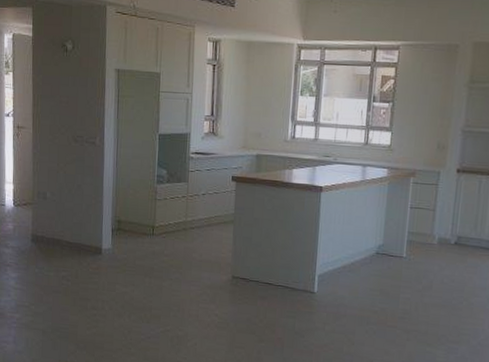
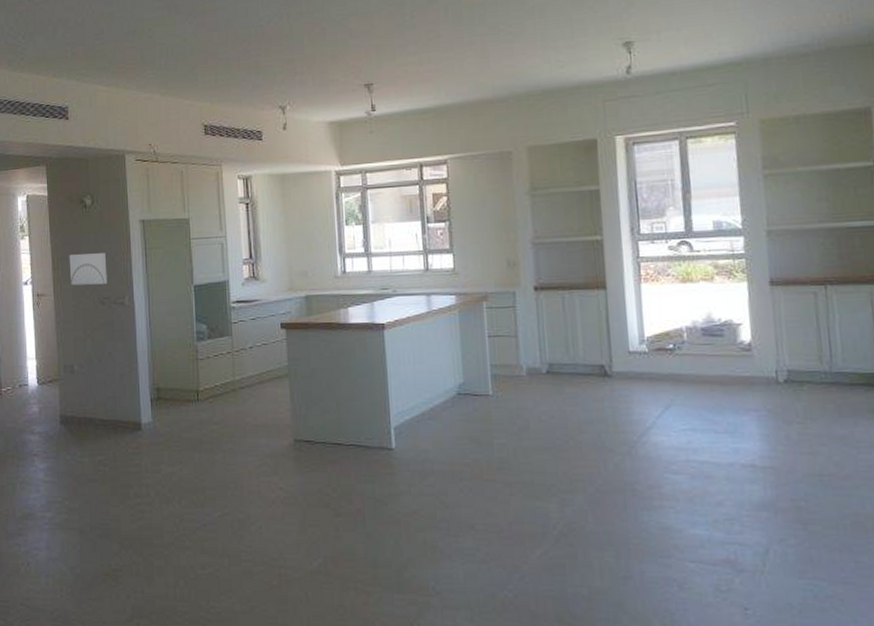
wall art: none [48,94,82,124] -> present [69,253,108,286]

